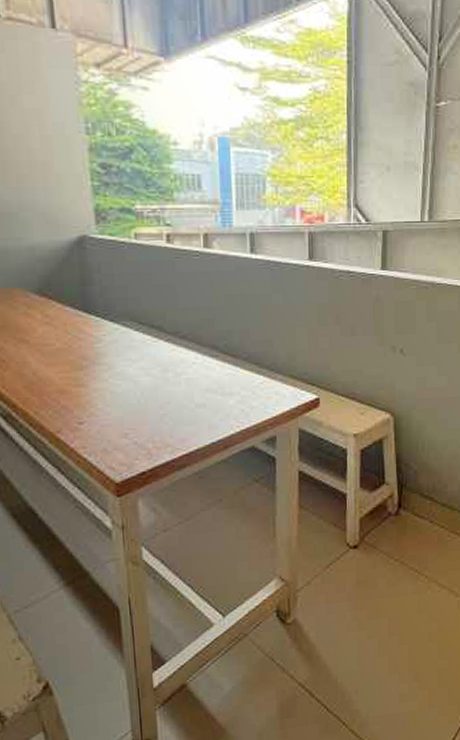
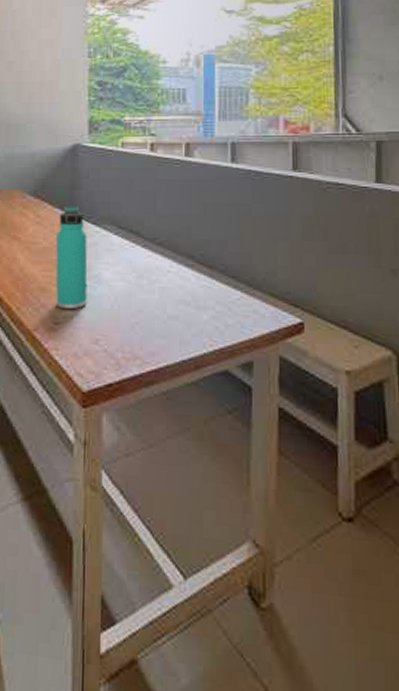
thermos bottle: none [71,303,112,409] -> present [56,206,88,310]

